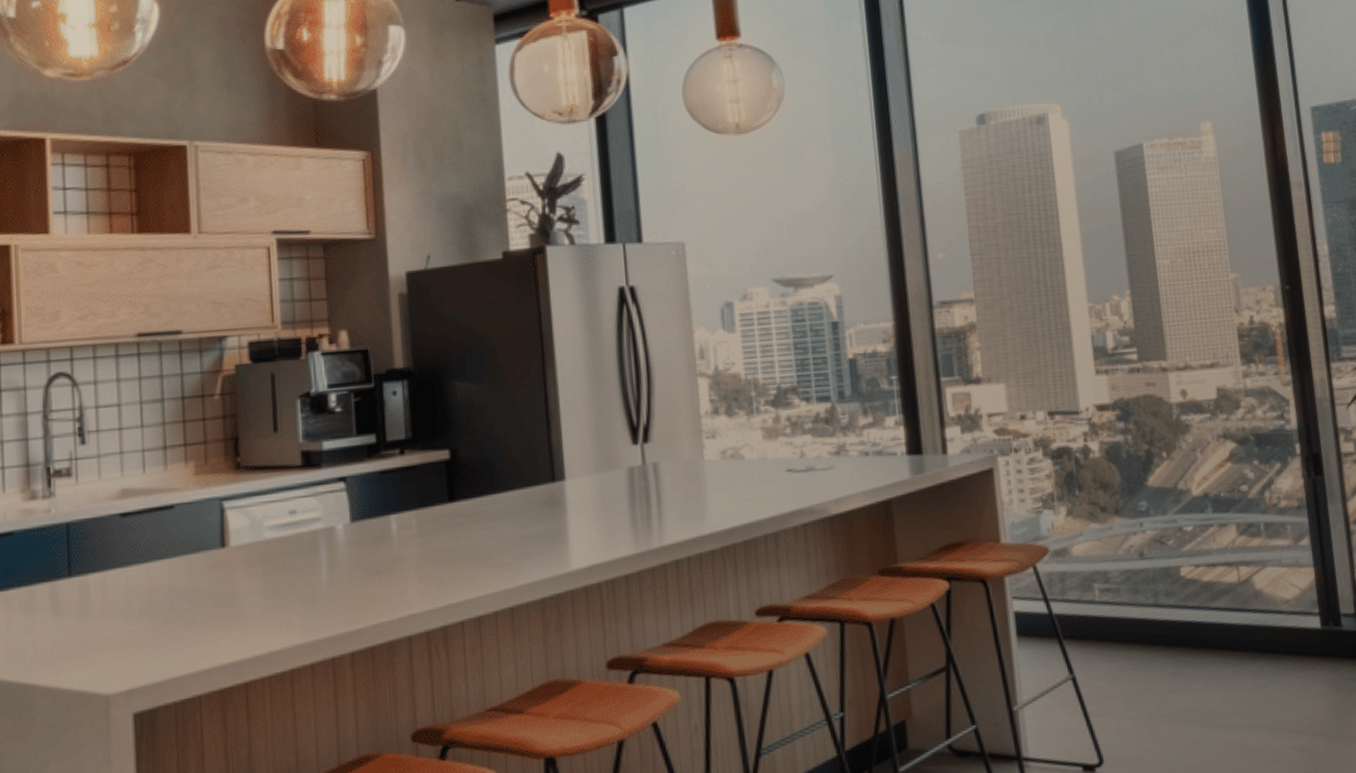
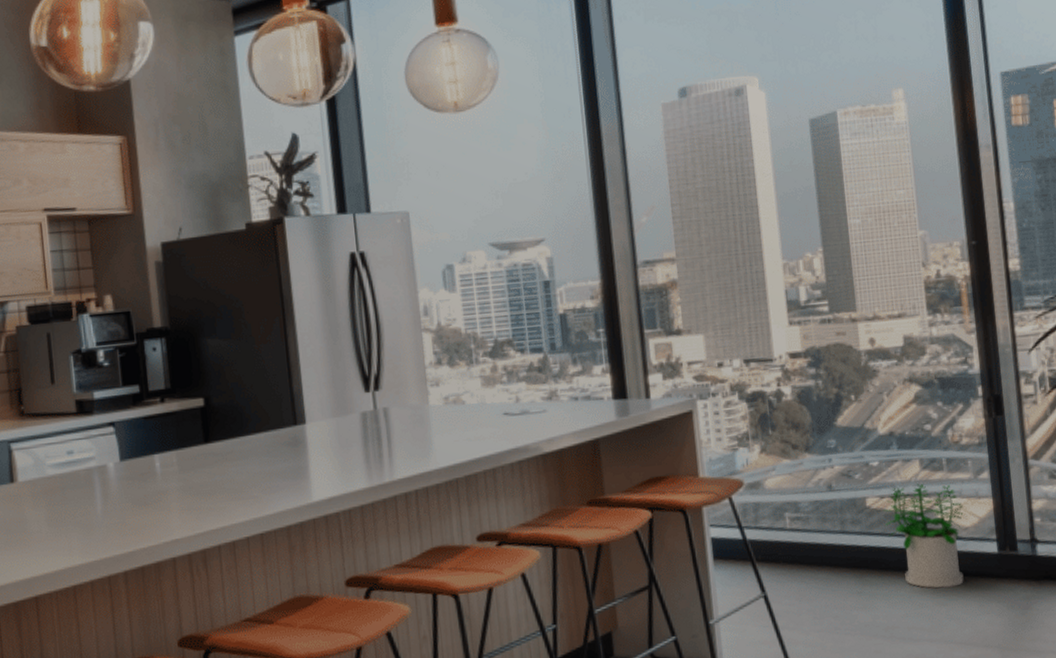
potted plant: none [1198,551,1286,669] -> present [883,483,964,588]

